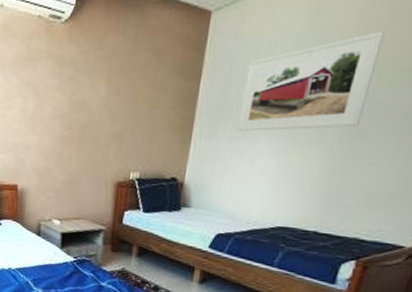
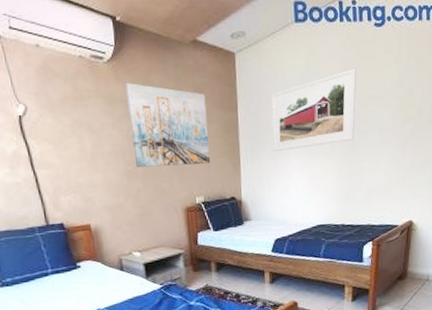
wall art: none [73,44,165,137] -> present [124,83,211,168]

